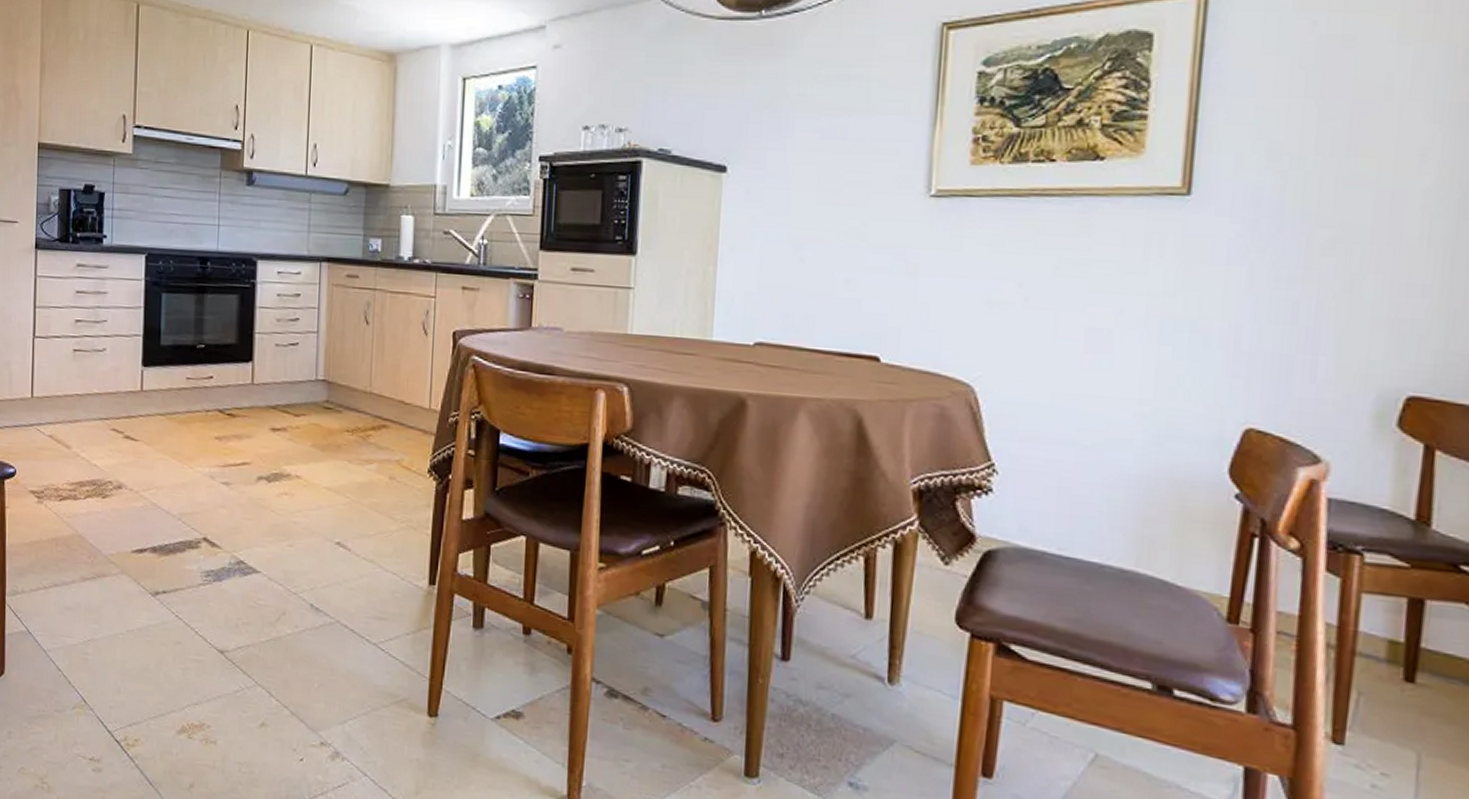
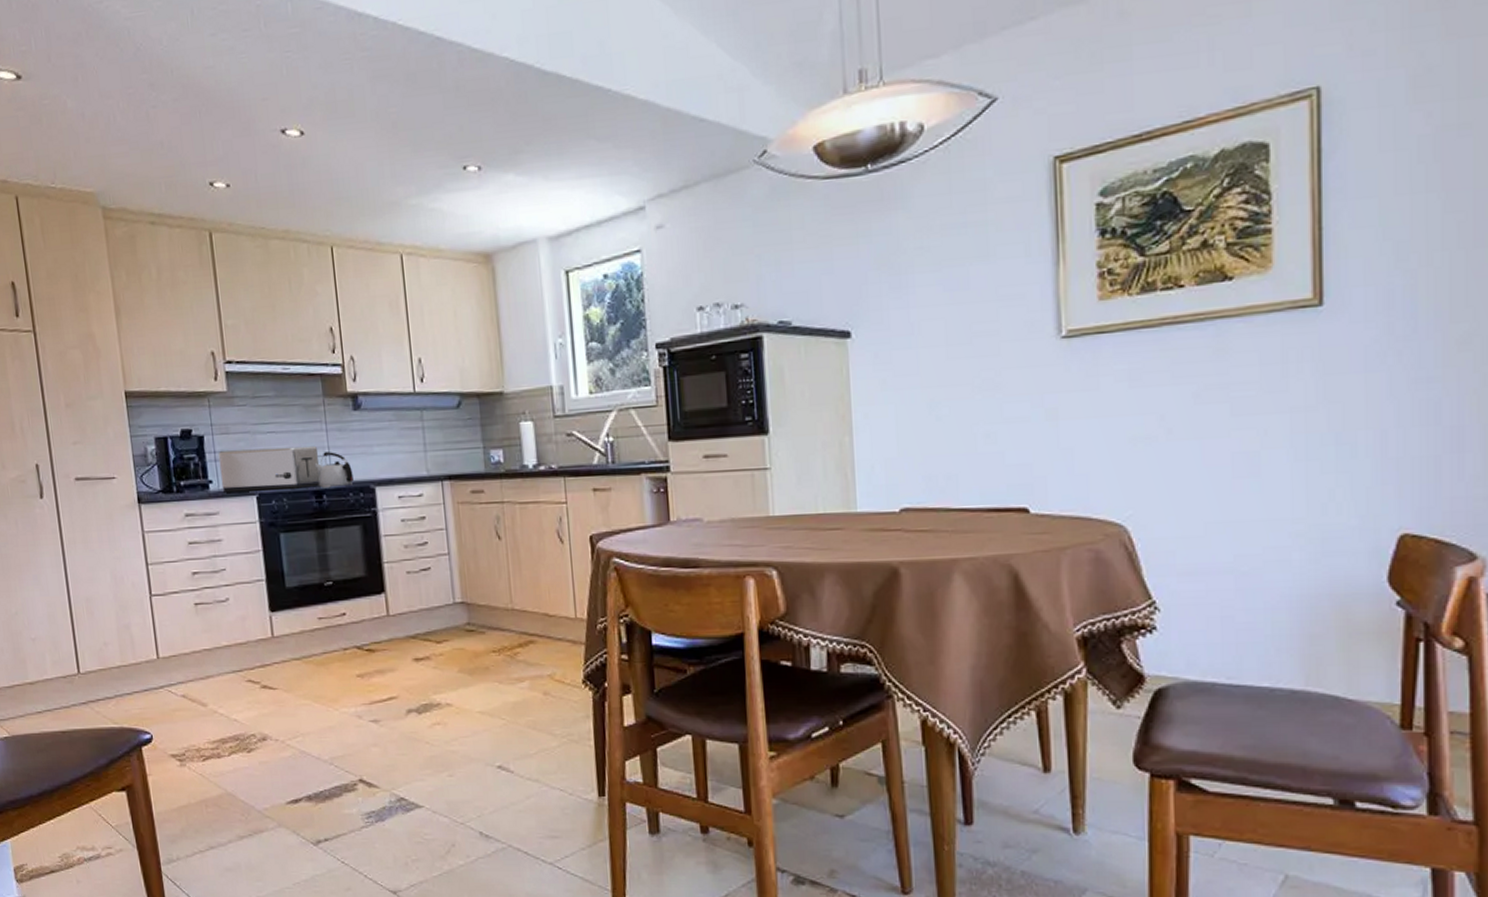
toaster: none [115,209,209,254] -> present [218,445,321,494]
kettle: none [203,221,238,257] -> present [314,452,354,489]

